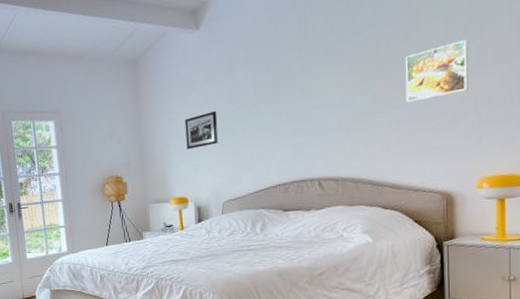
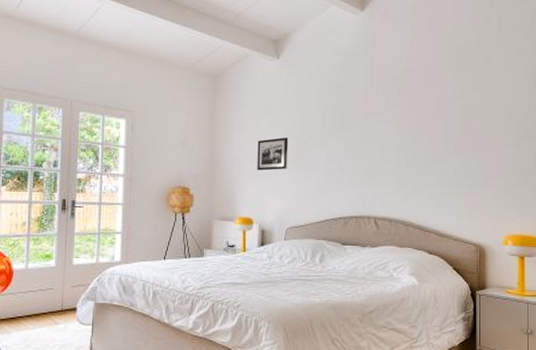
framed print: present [405,39,469,103] -> none [450,113,499,159]

